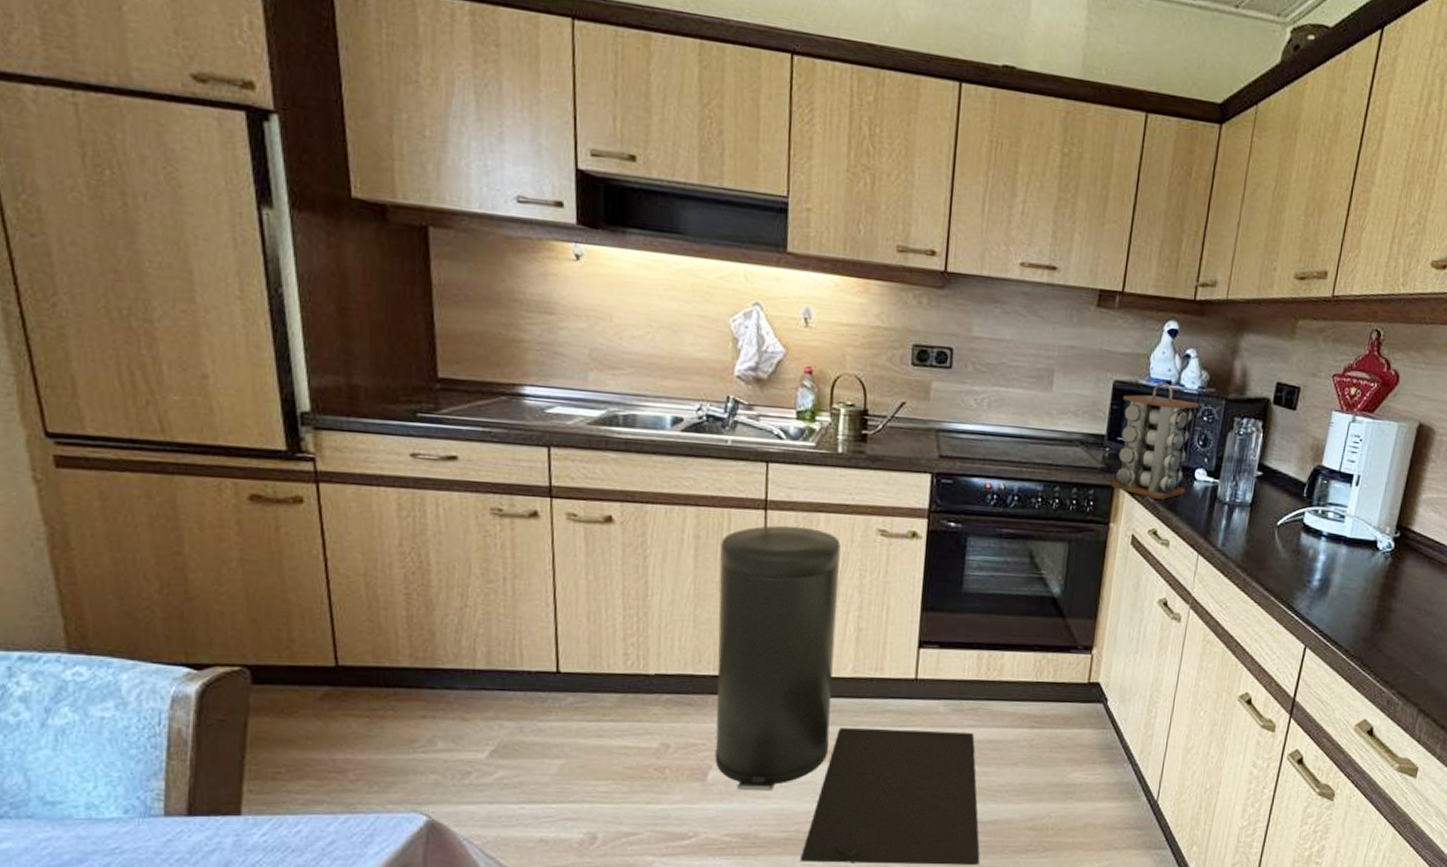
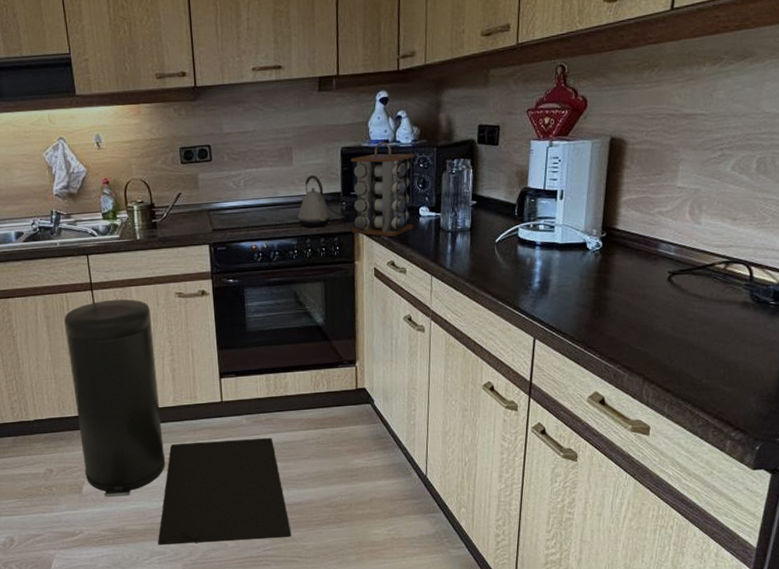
kettle: none [1048,408,1089,475] -> present [297,175,331,228]

